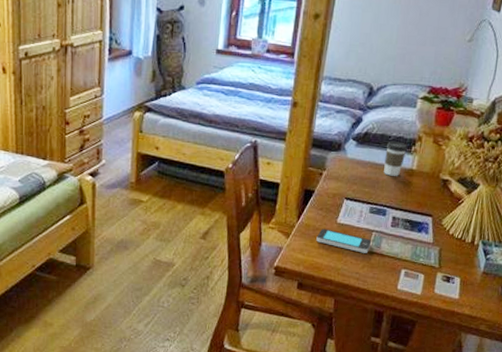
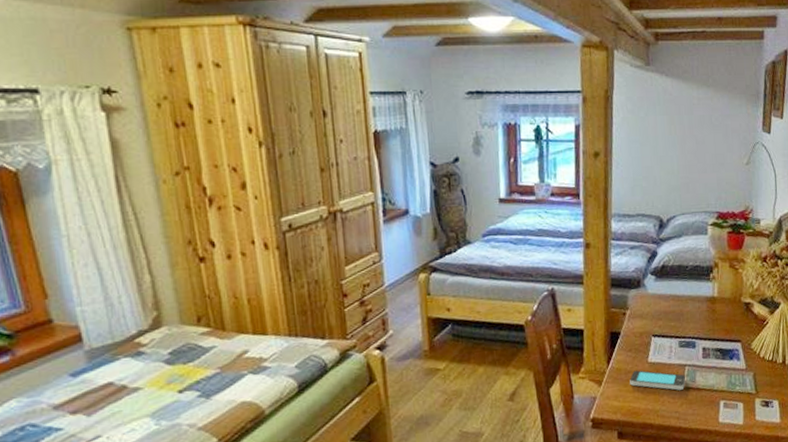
coffee cup: present [384,141,407,176] -> none [684,270,705,307]

